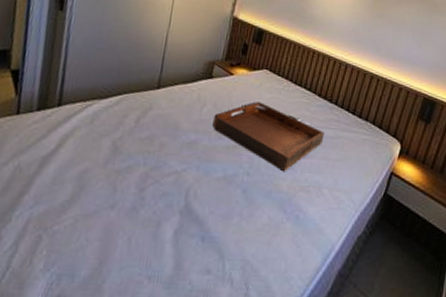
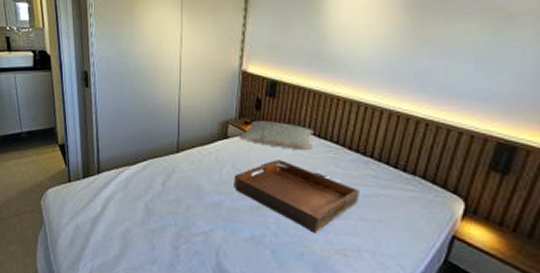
pillow: none [223,64,291,96] -> present [238,121,314,151]

